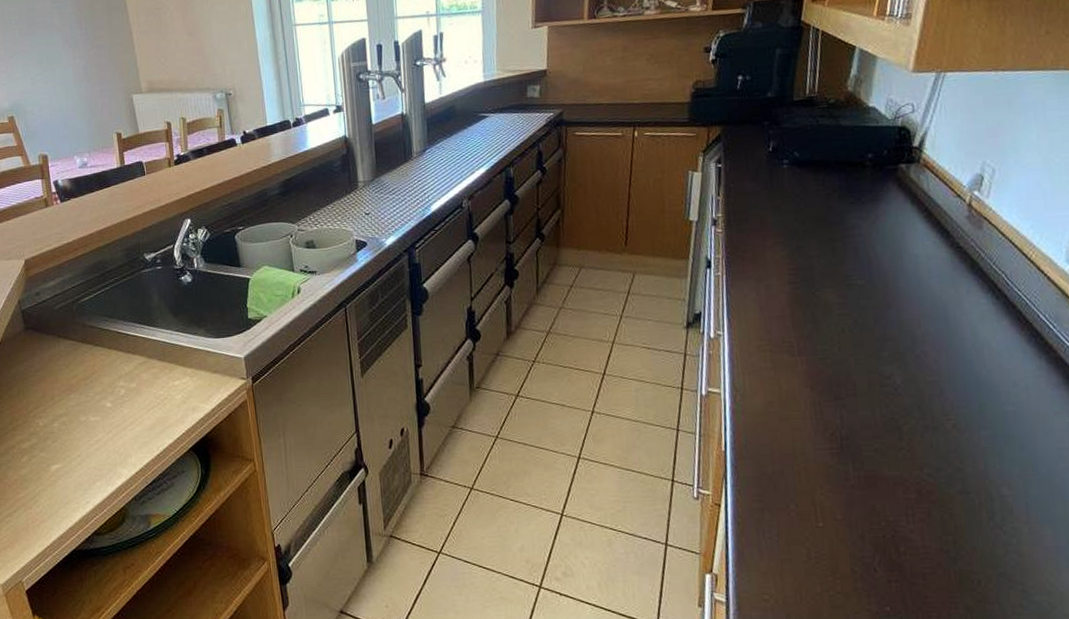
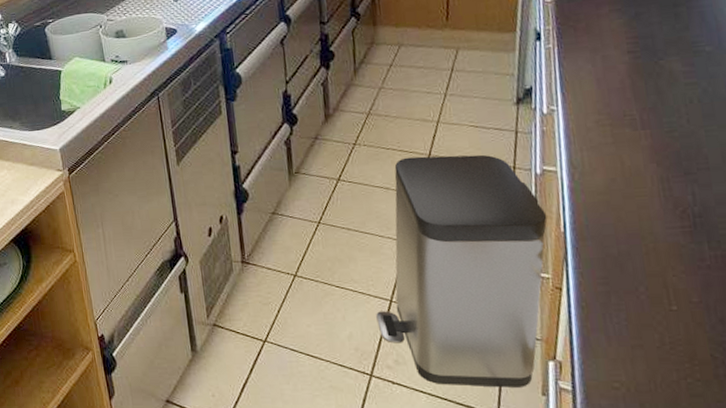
pedal bin: none [546,375,710,599] -> present [375,154,548,388]

